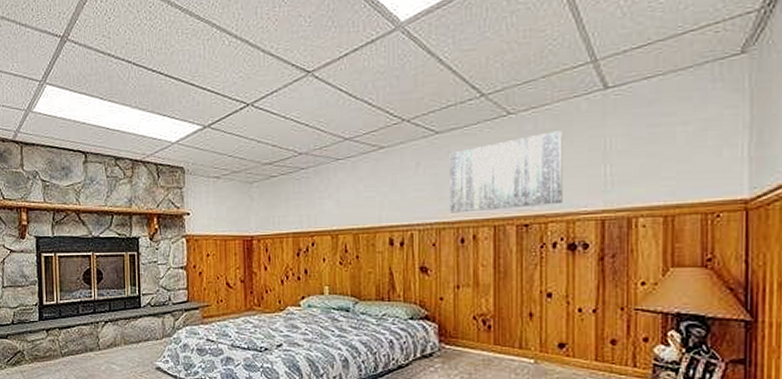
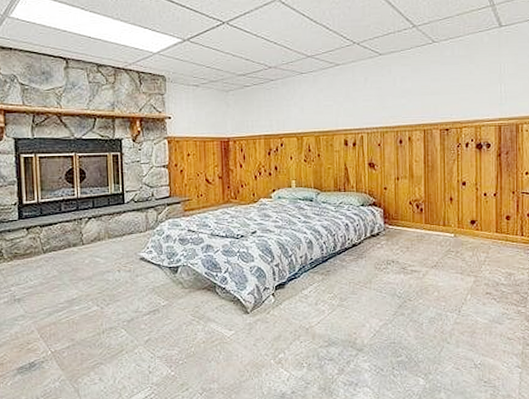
wall art: present [449,131,563,214] -> none [390,57,472,120]

